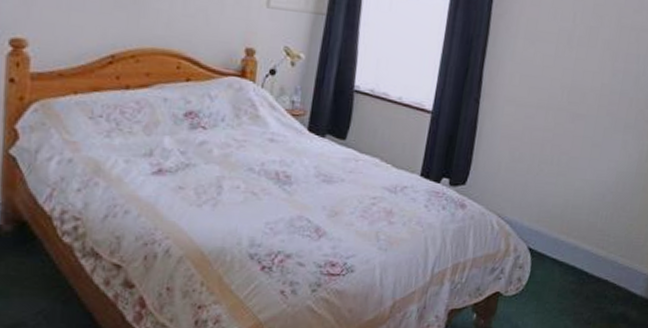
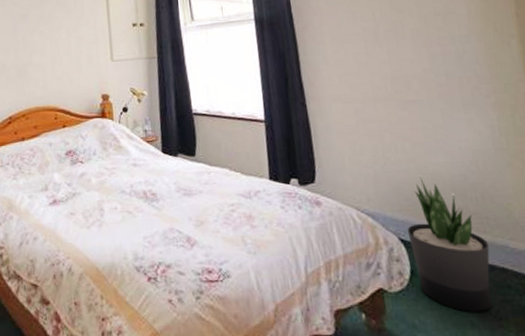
planter: none [533,191,602,317] -> present [407,176,492,312]

